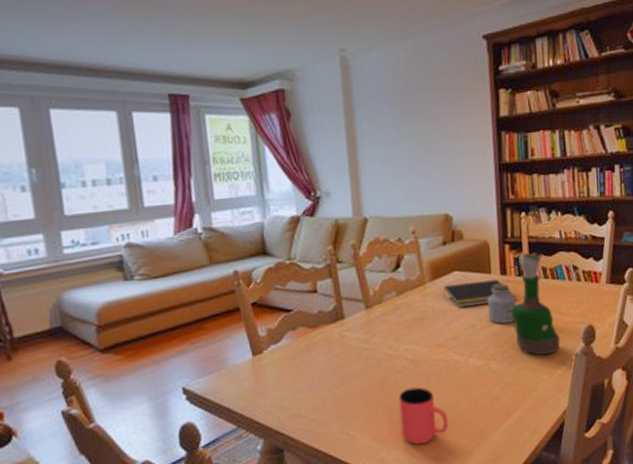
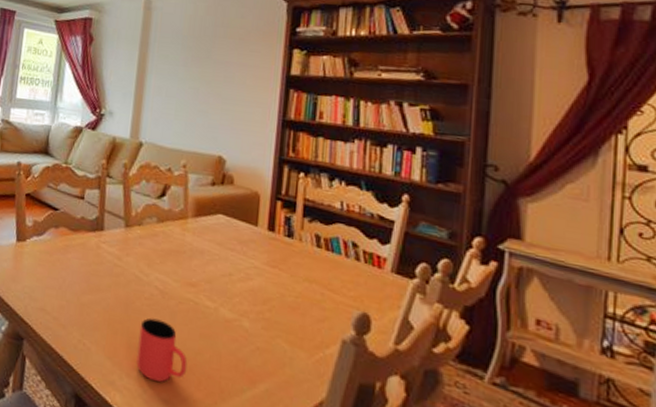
notepad: present [443,279,516,308] -> none [204,225,281,261]
jar: present [487,283,516,324] -> none [247,238,281,284]
grog bottle: present [511,253,561,355] -> none [273,215,327,331]

